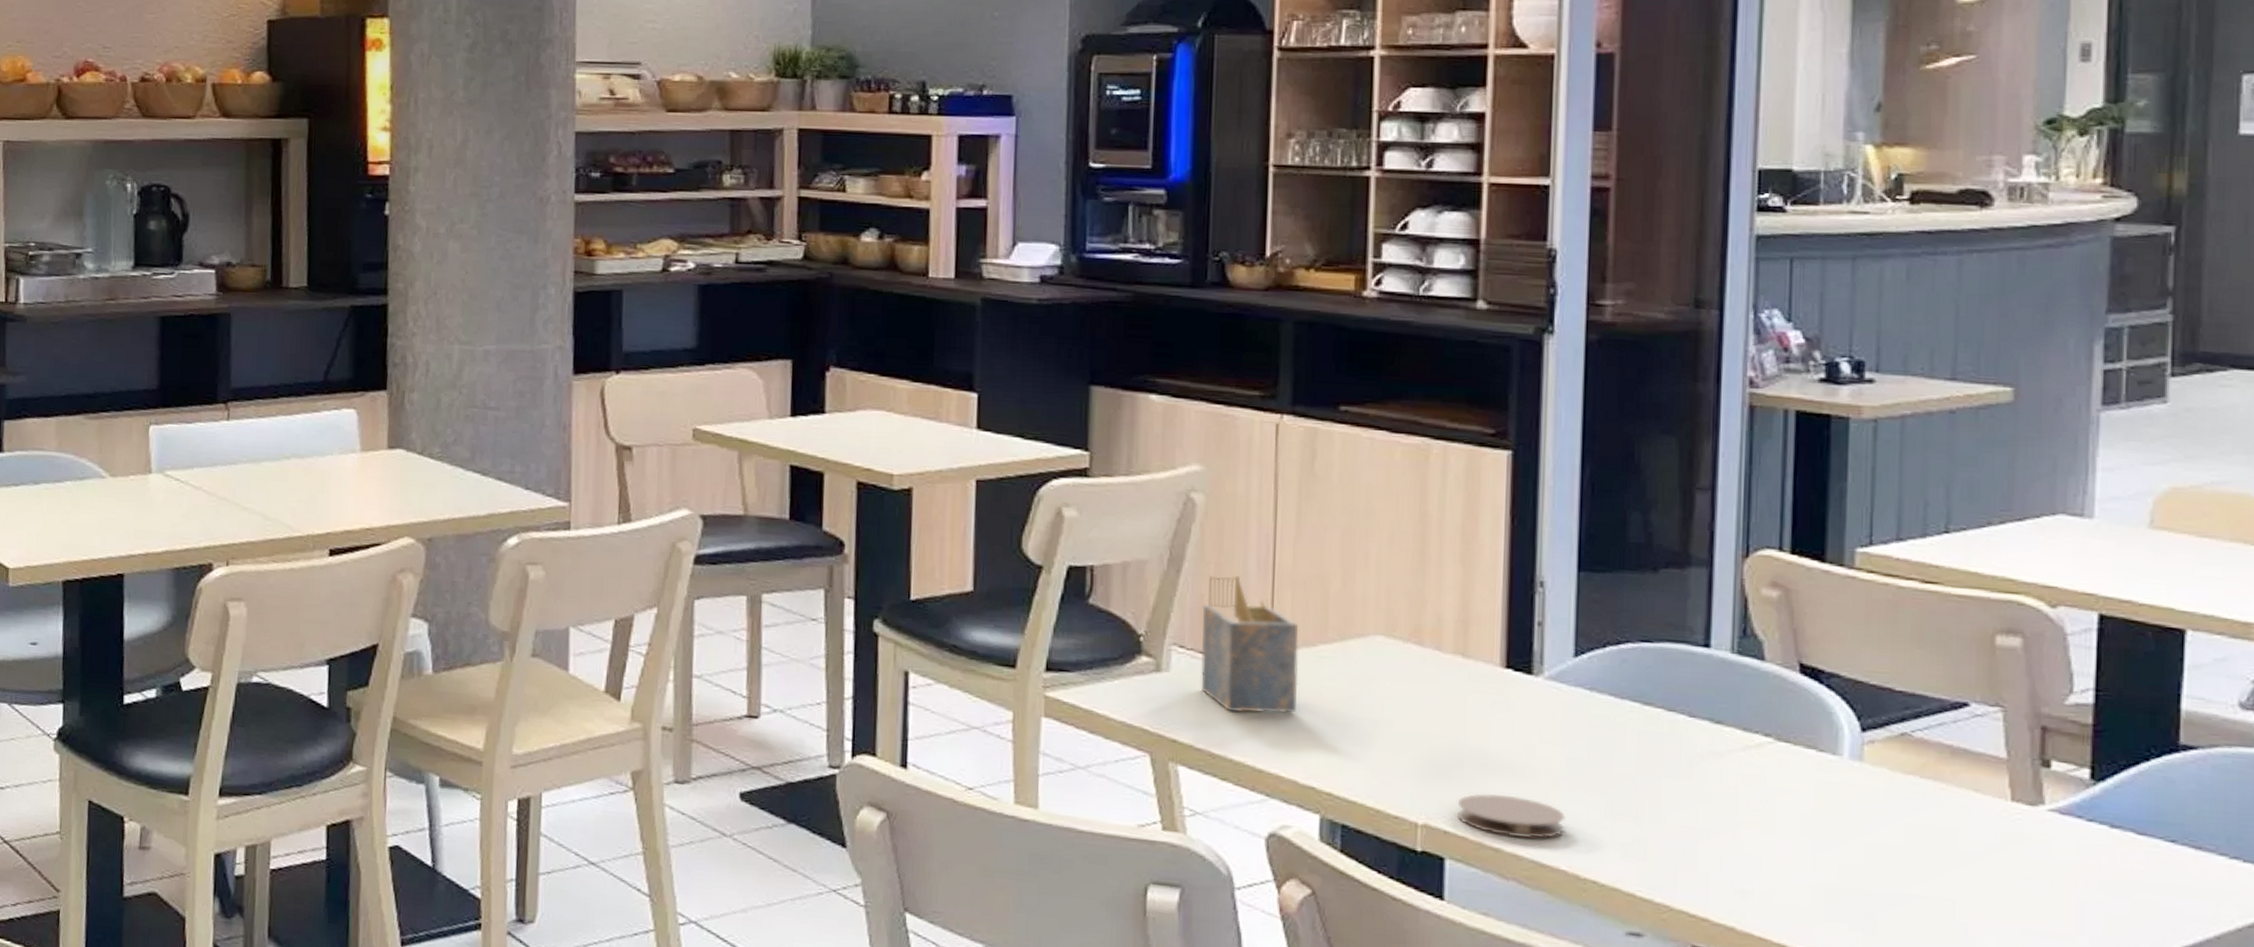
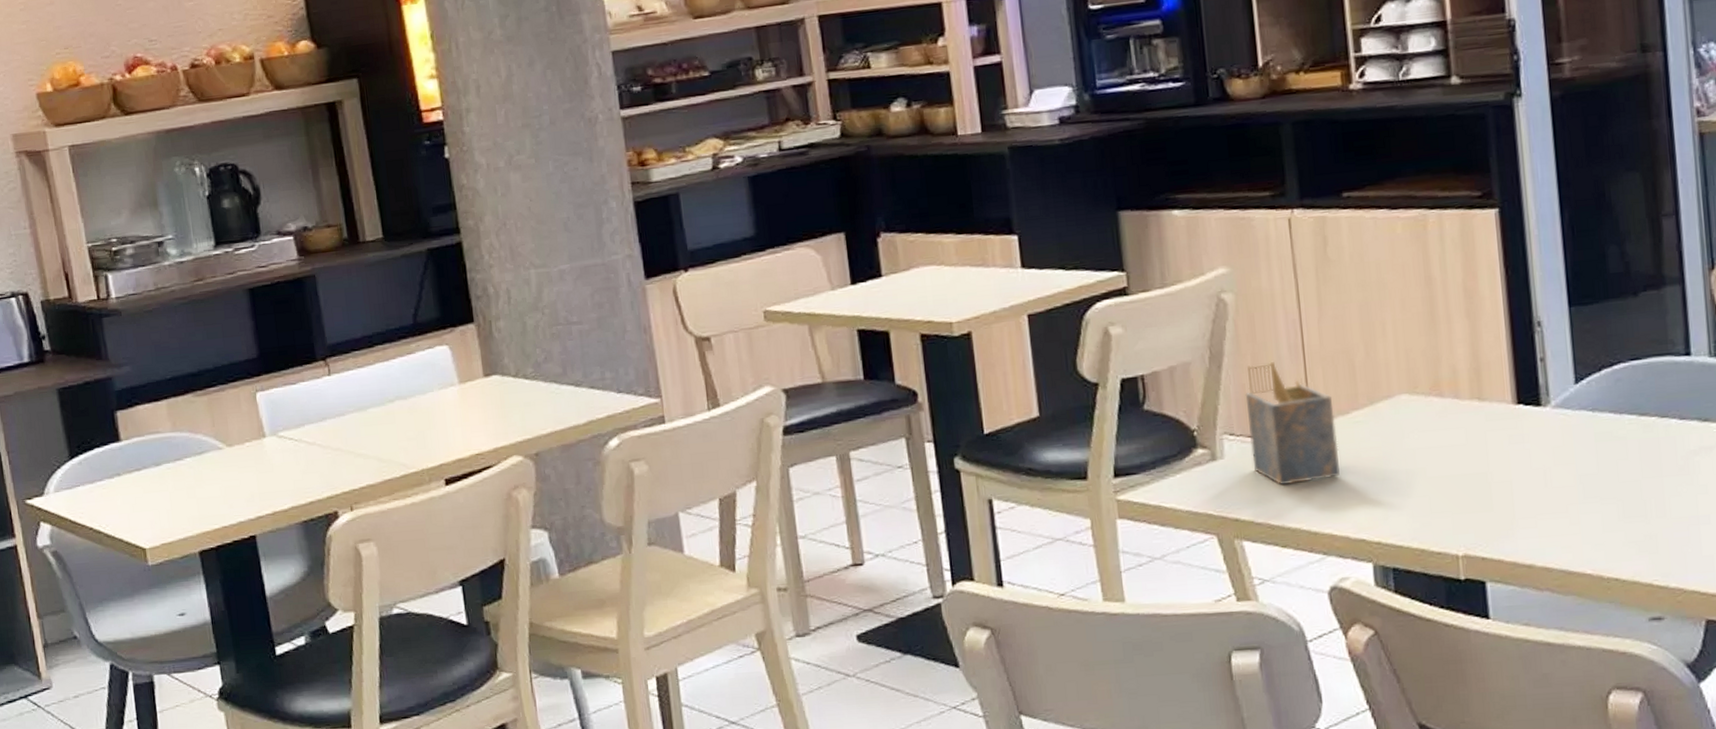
coaster: present [1456,793,1565,839] -> none [1490,516,1586,553]

